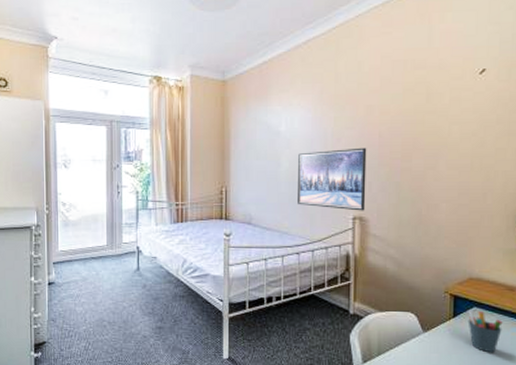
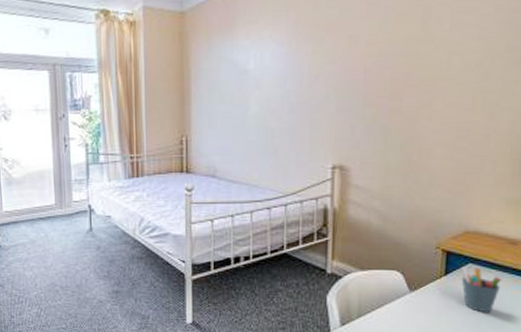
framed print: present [298,147,367,211] -> none [269,85,350,159]

